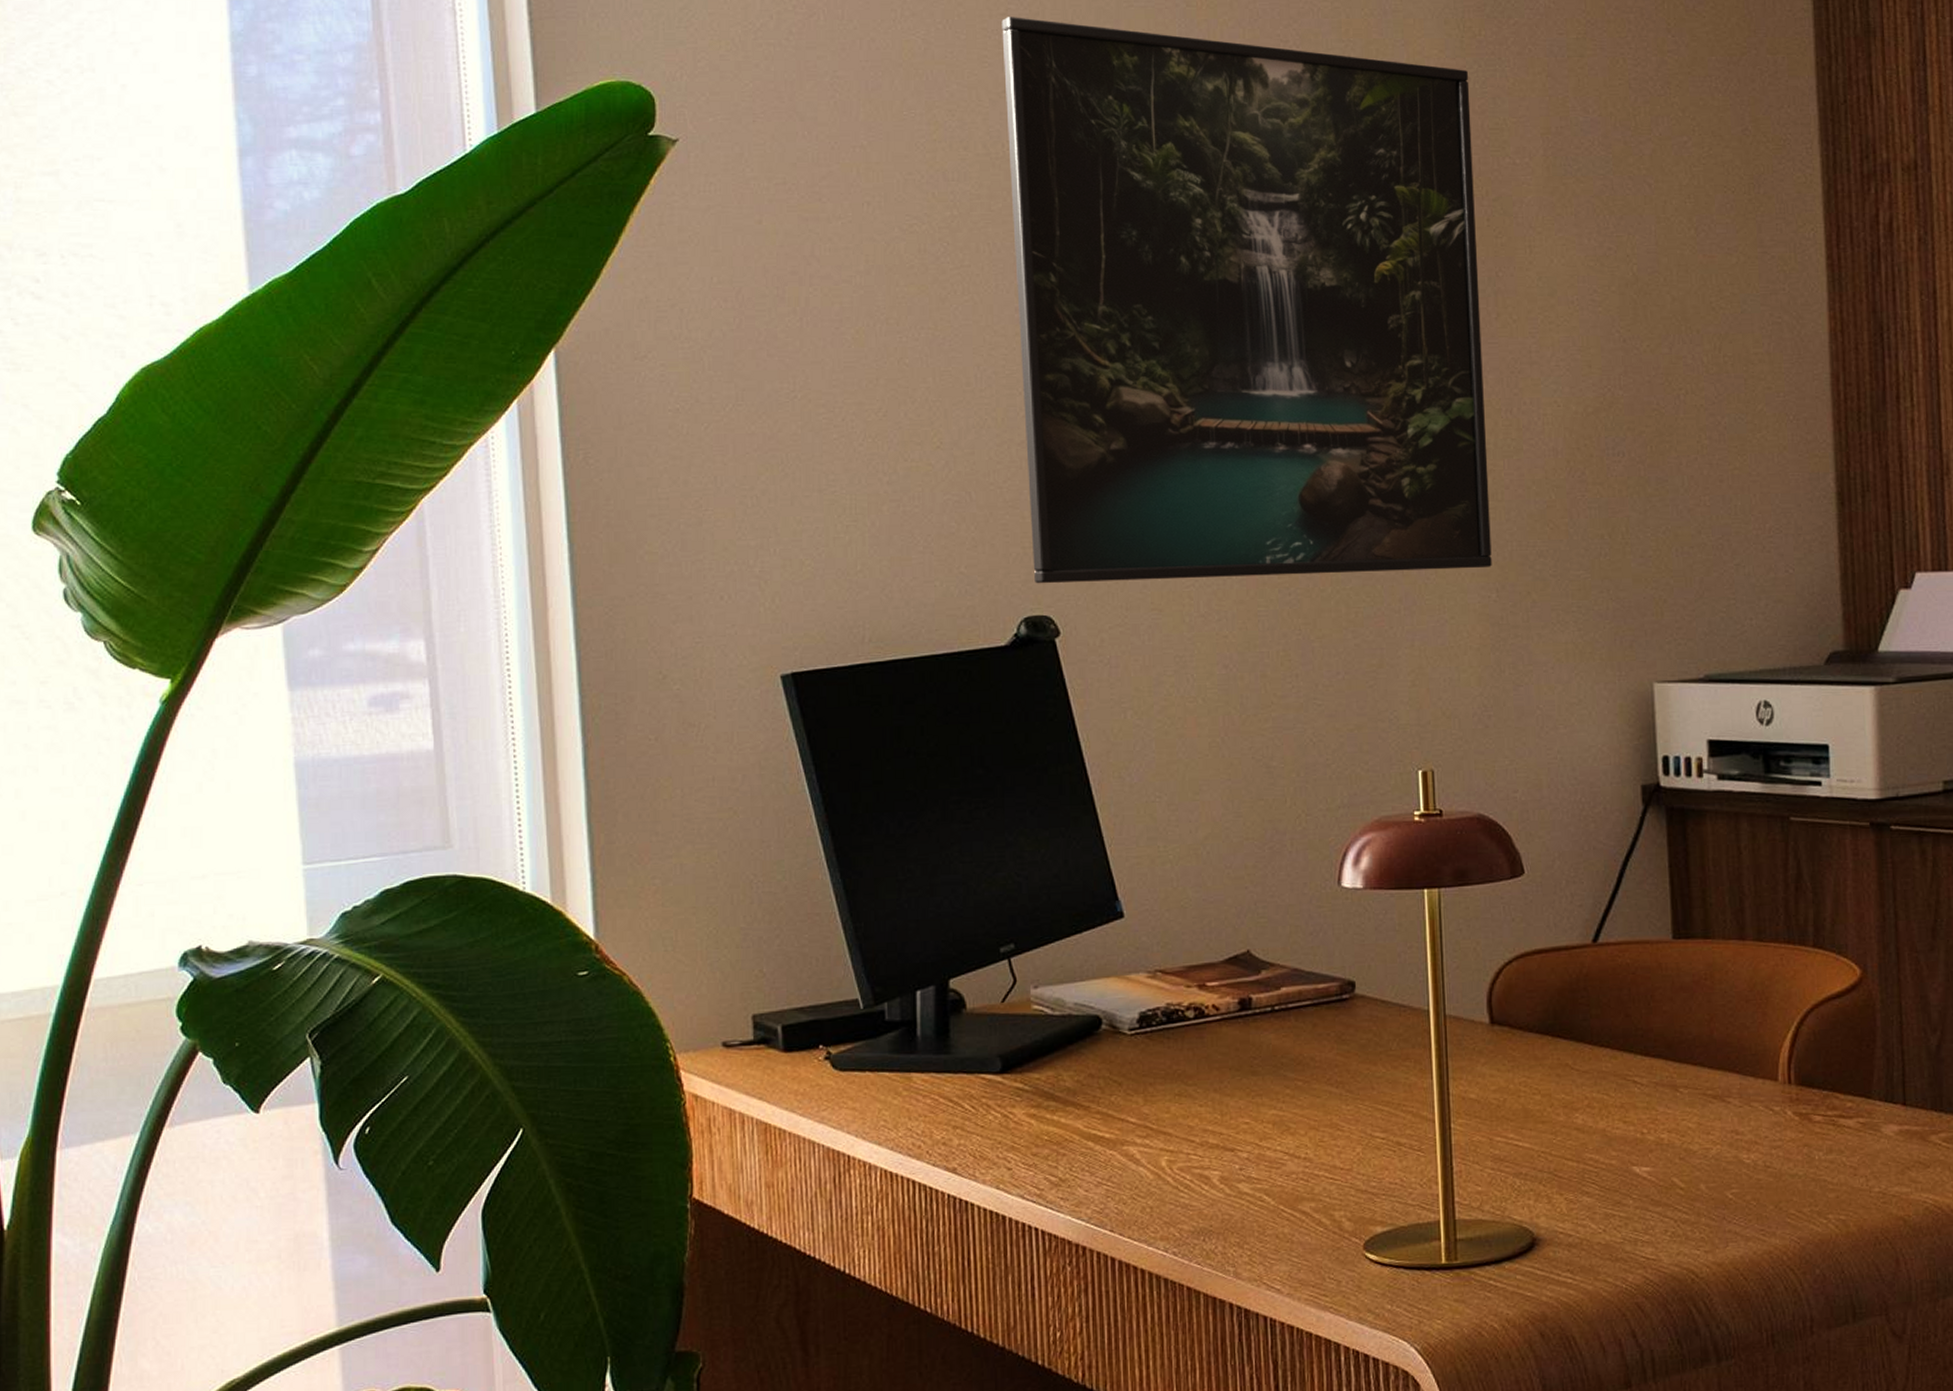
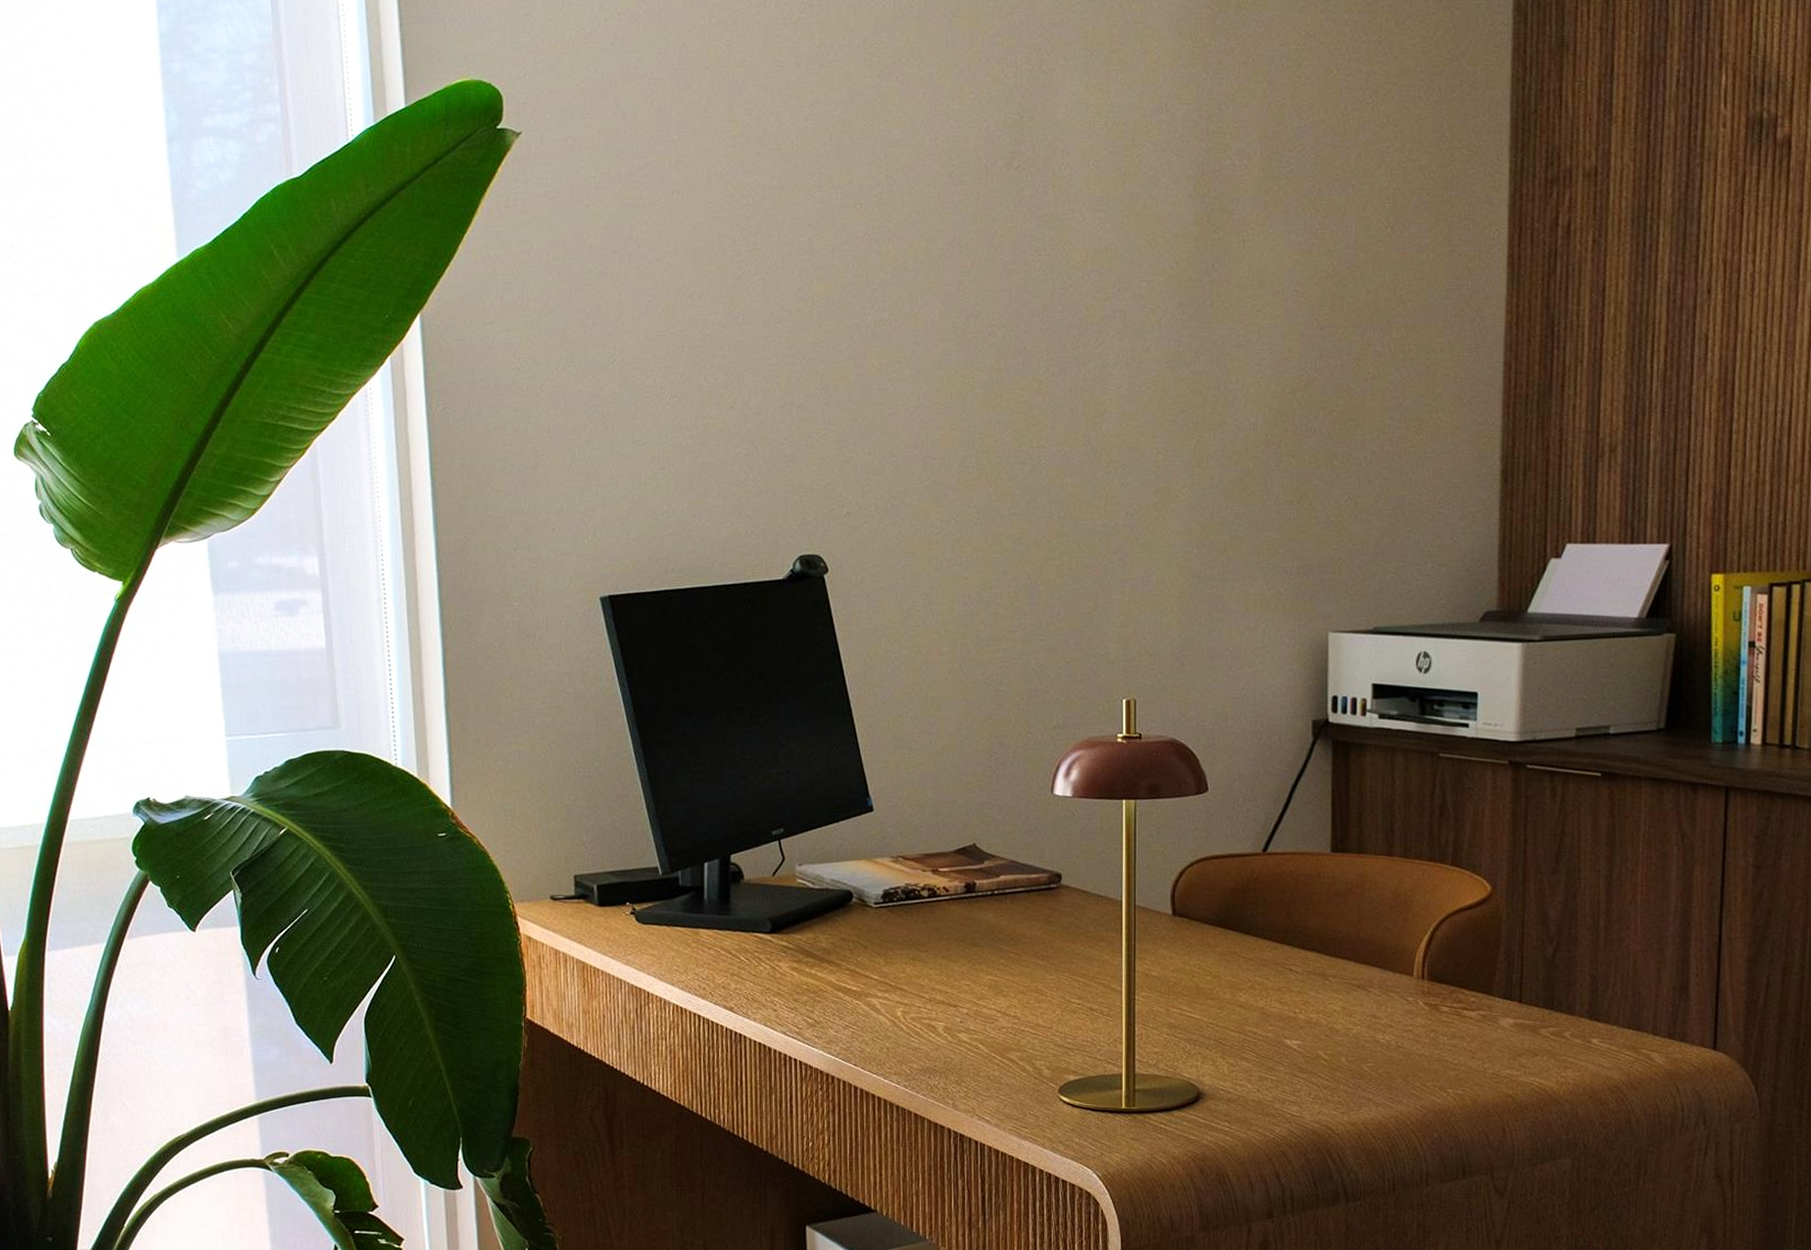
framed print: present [1001,17,1492,584] -> none [794,25,1198,528]

